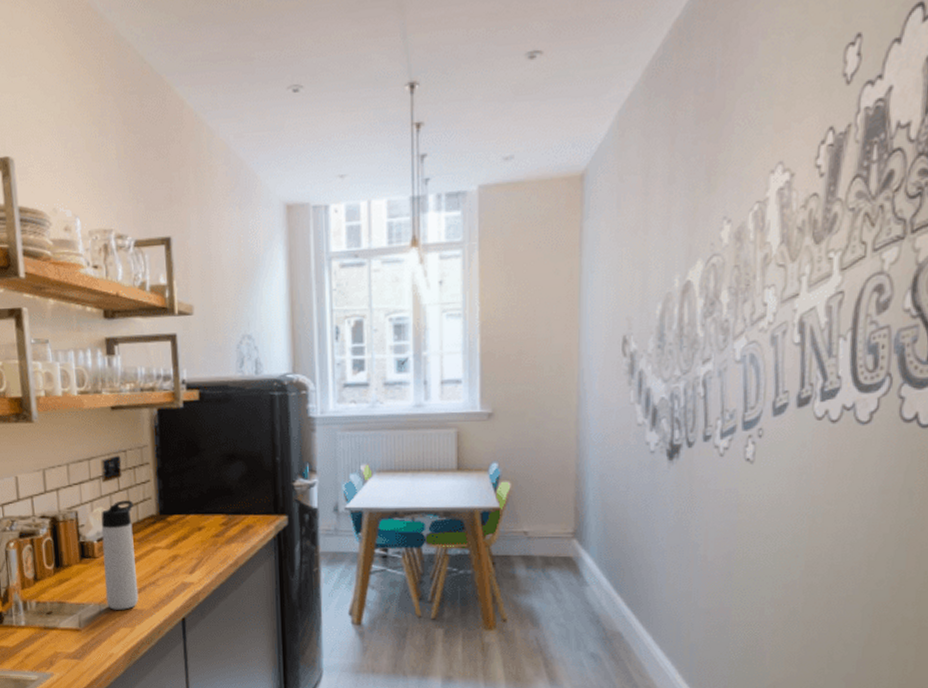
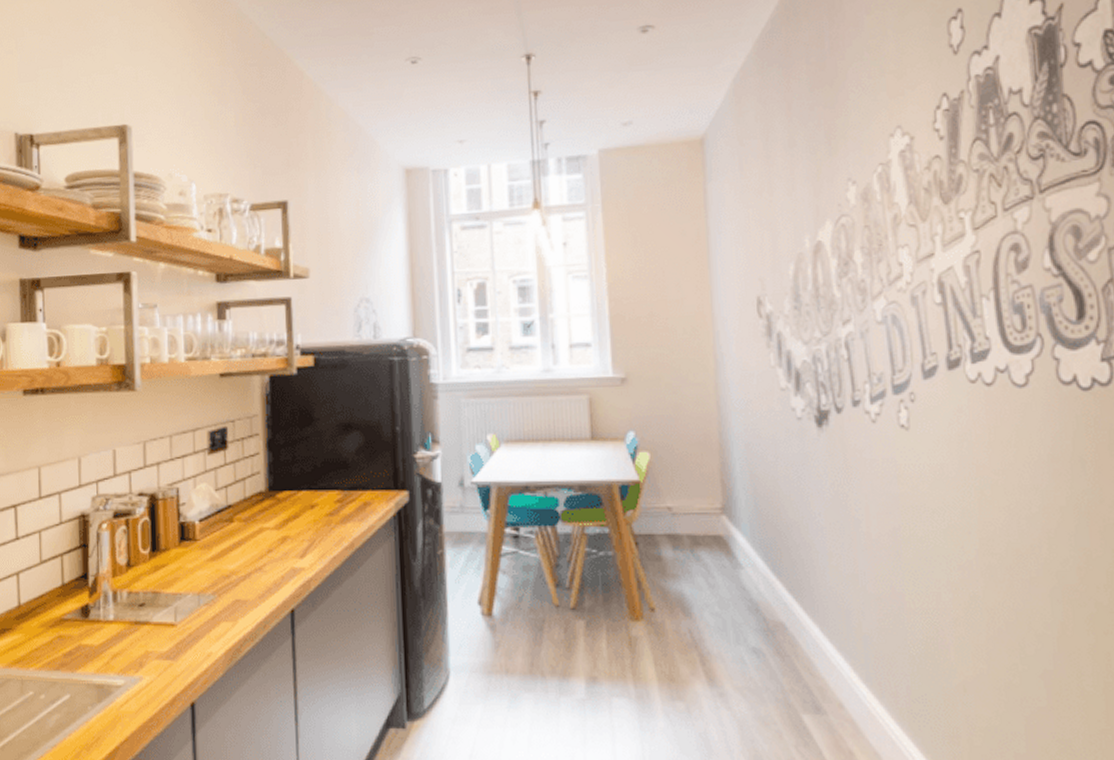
thermos bottle: present [101,500,139,610] -> none [204,475,243,601]

